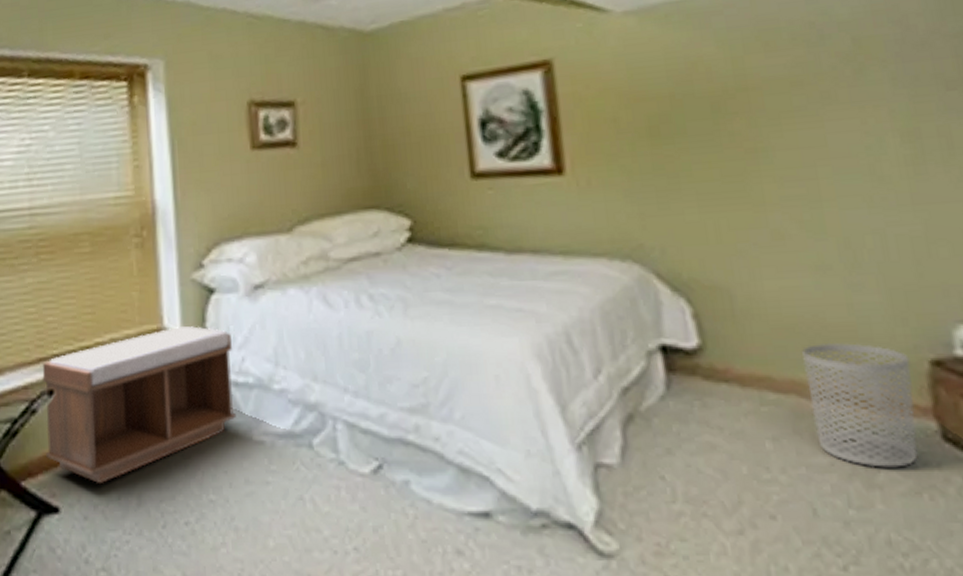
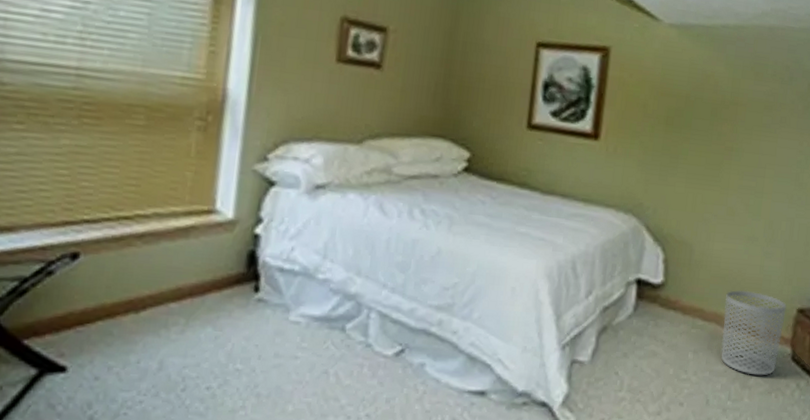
bench: present [42,326,236,484] -> none [58,211,285,348]

